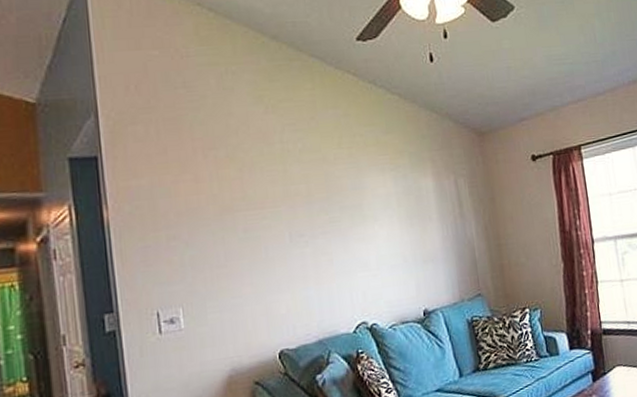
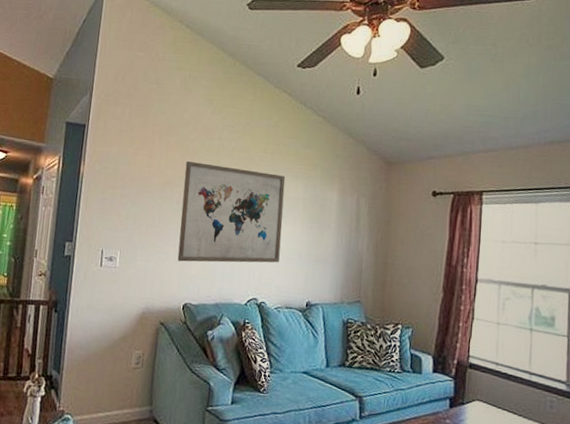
wall art: none [244,171,383,302] -> present [177,161,286,263]

